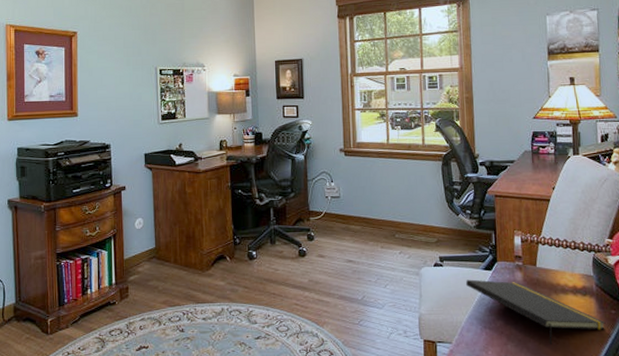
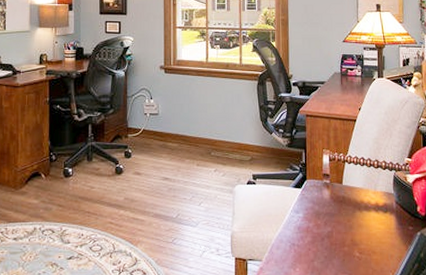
notepad: present [465,279,606,344] -> none [276,197,404,261]

